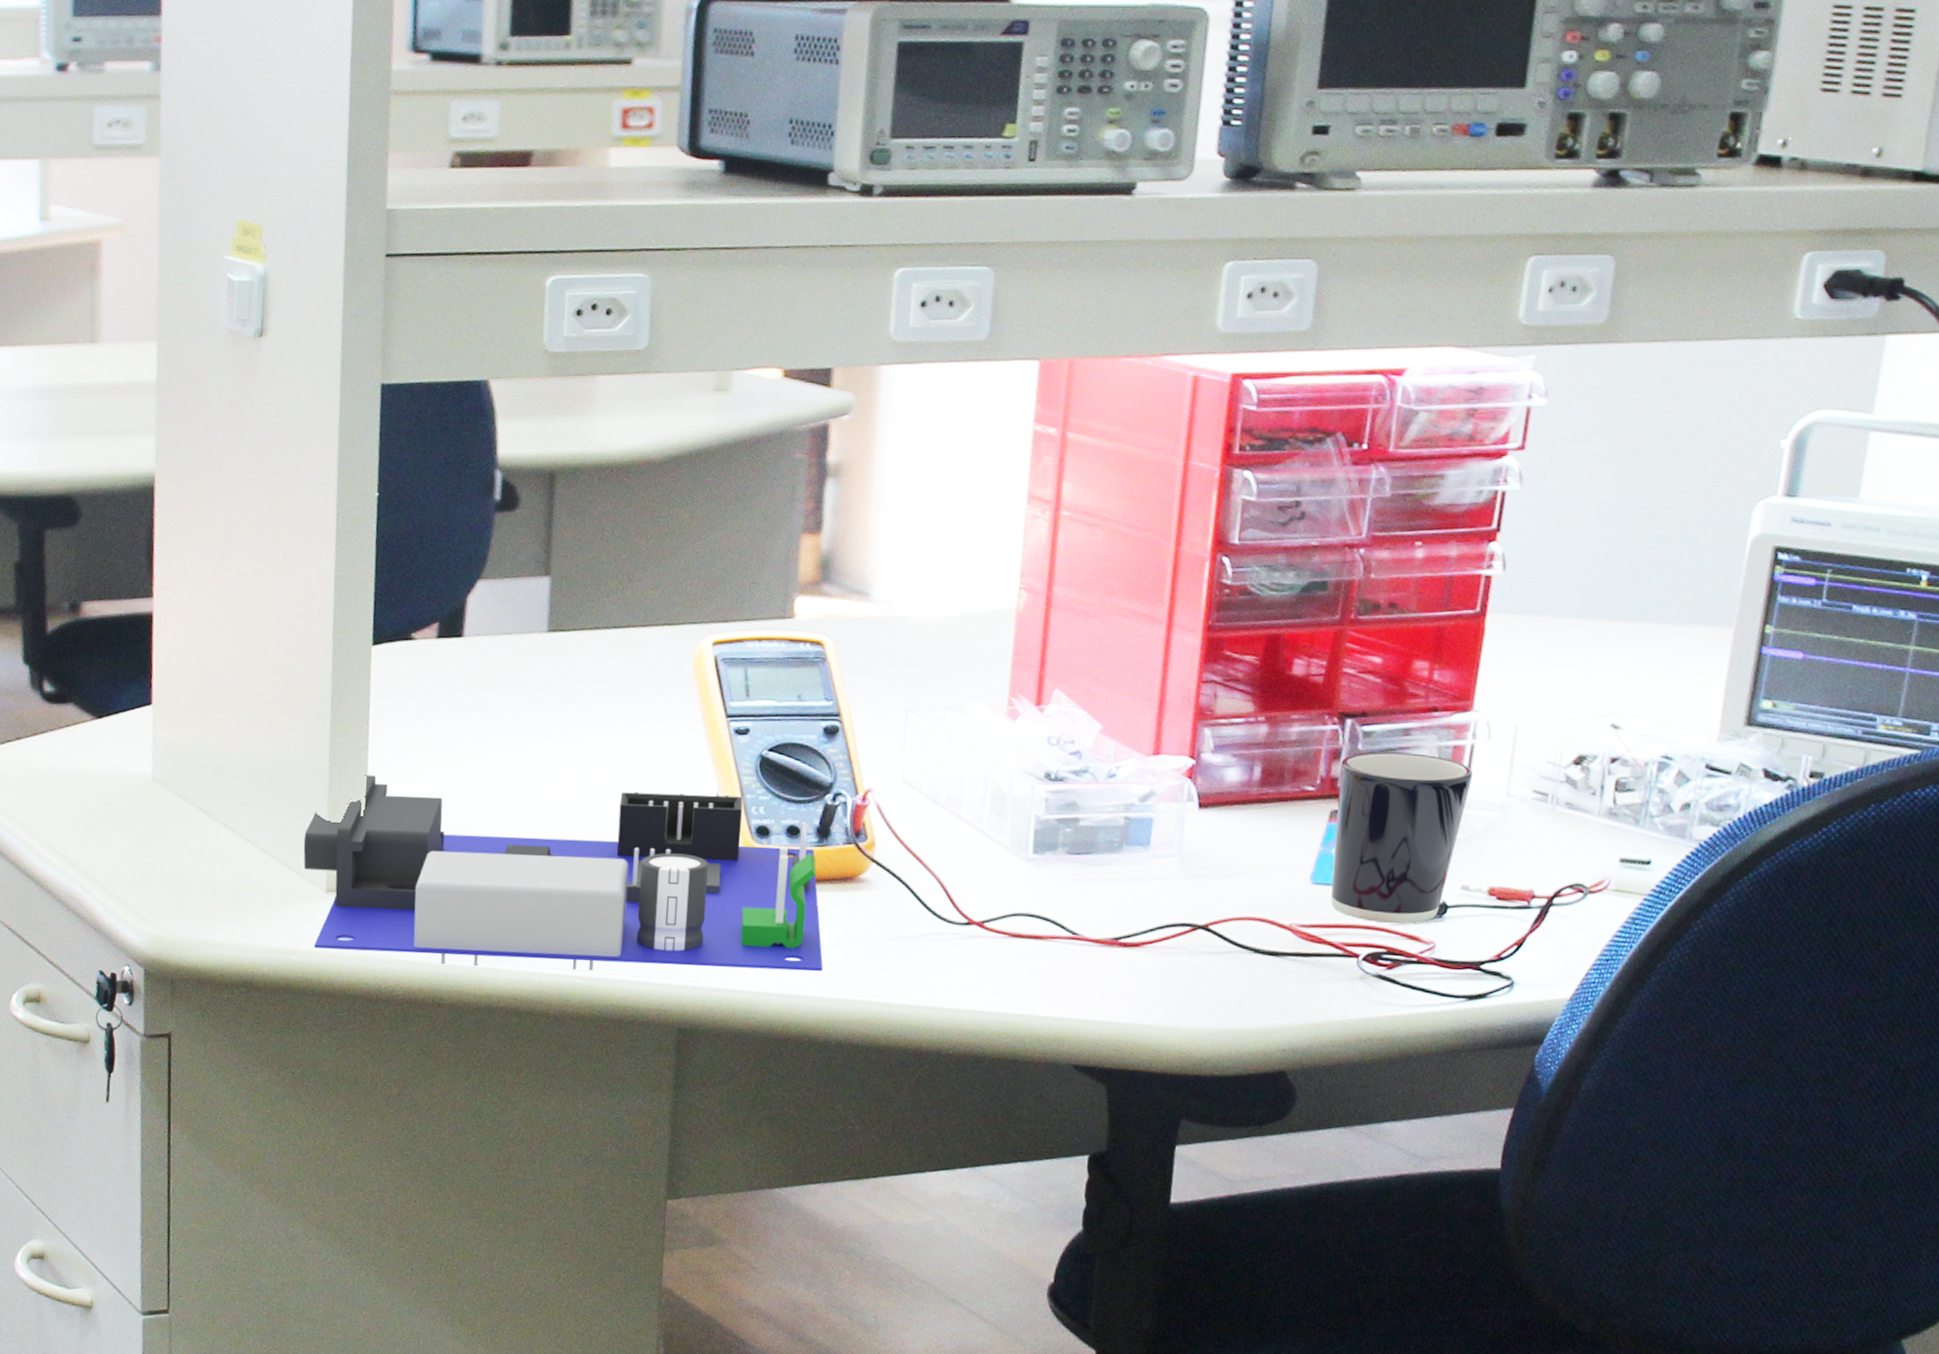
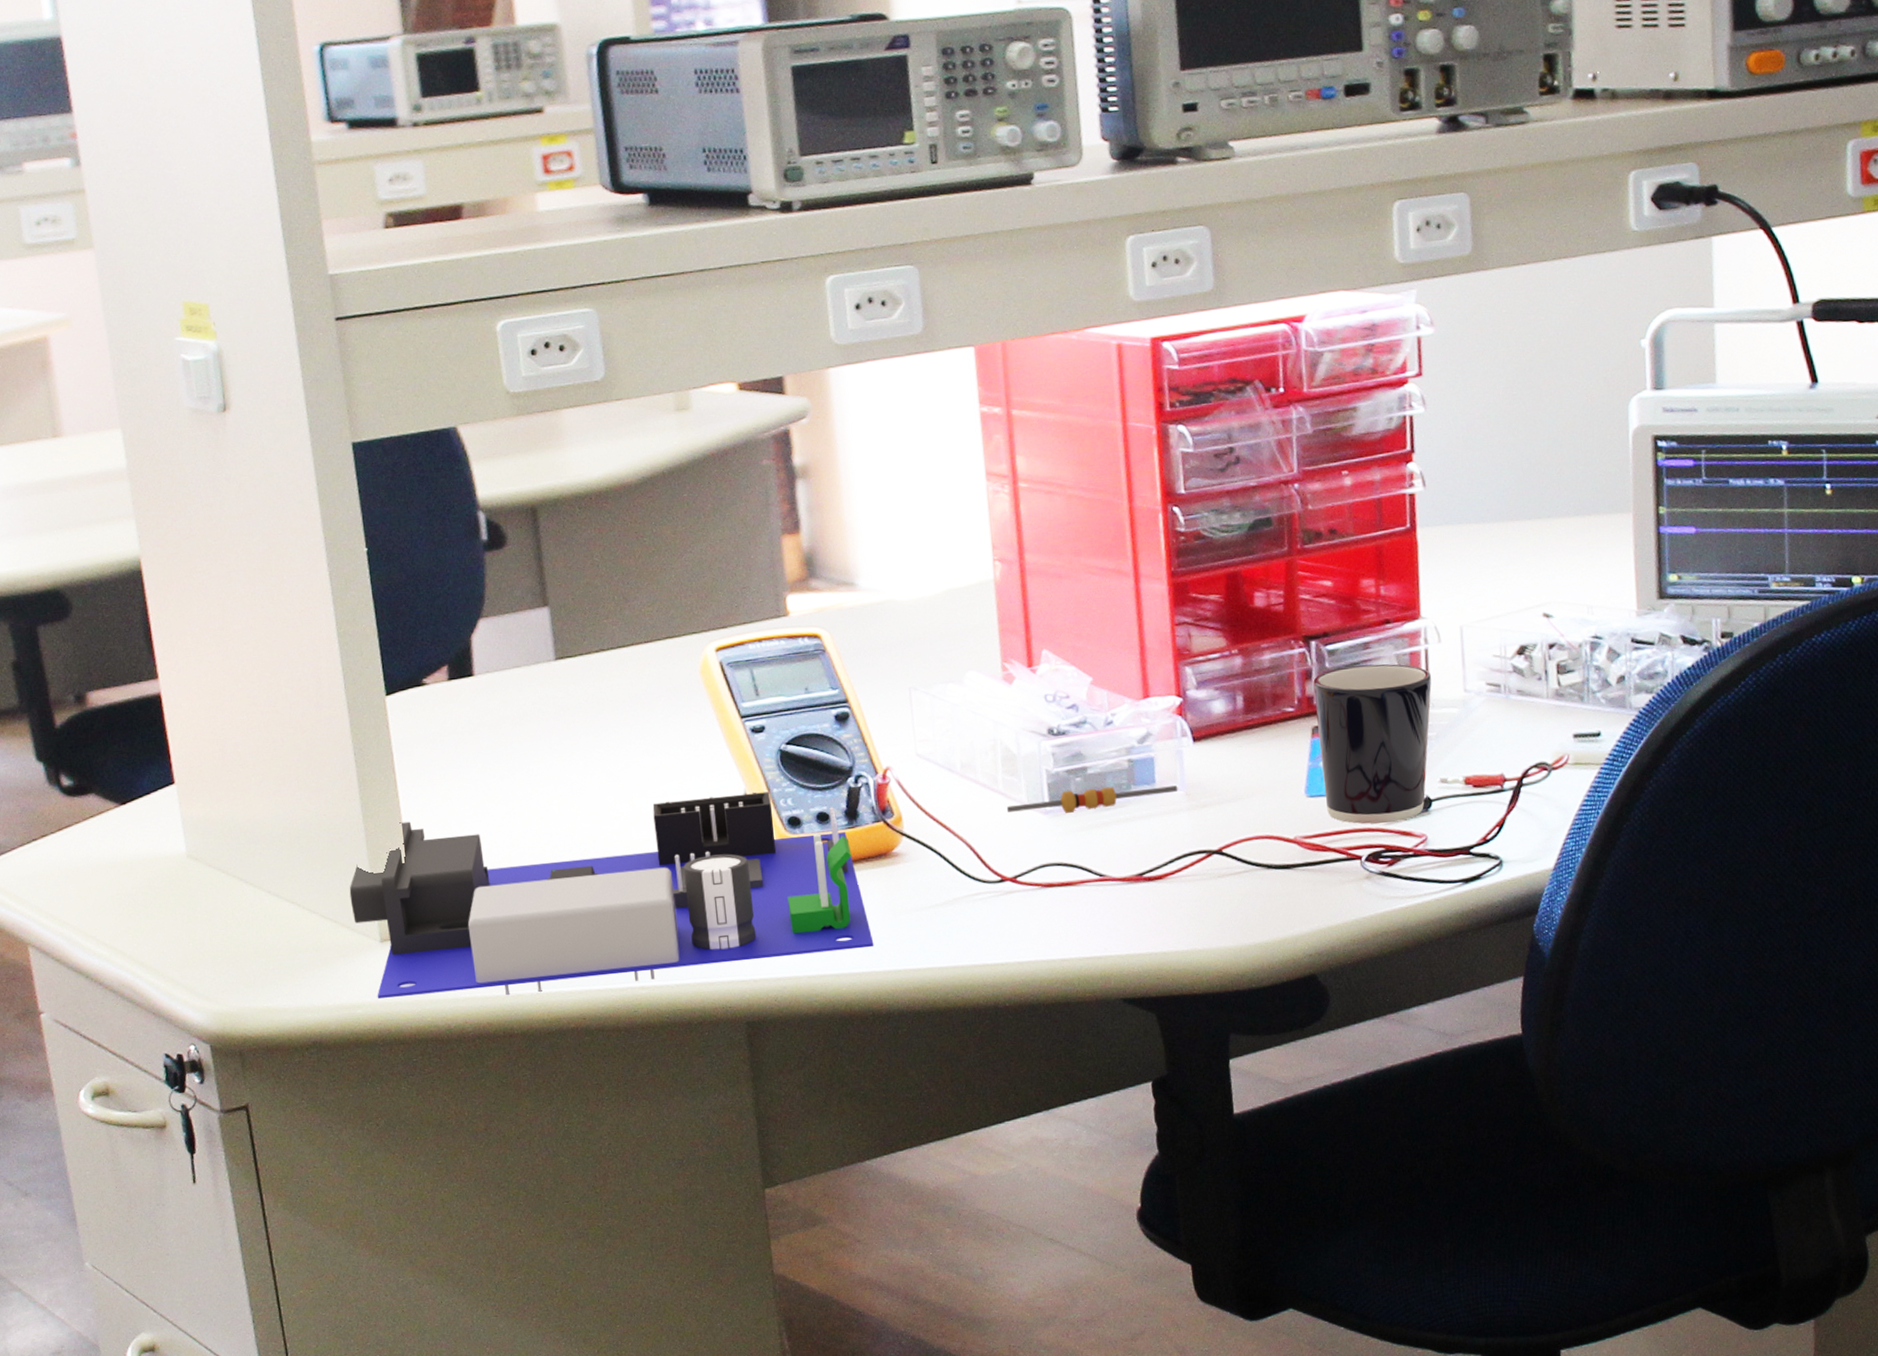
electronic component: none [986,840,1174,864] -> present [1006,785,1178,813]

